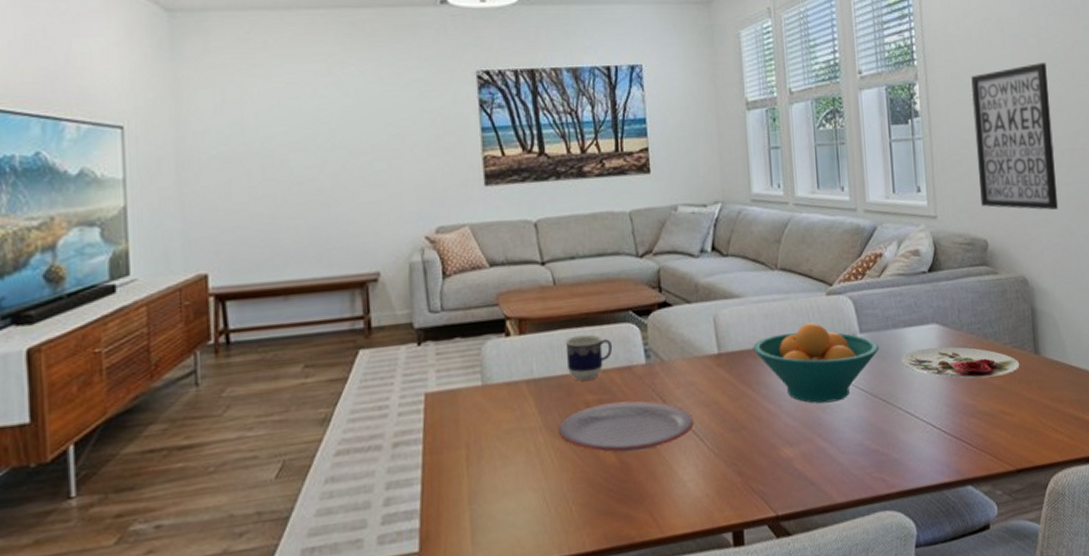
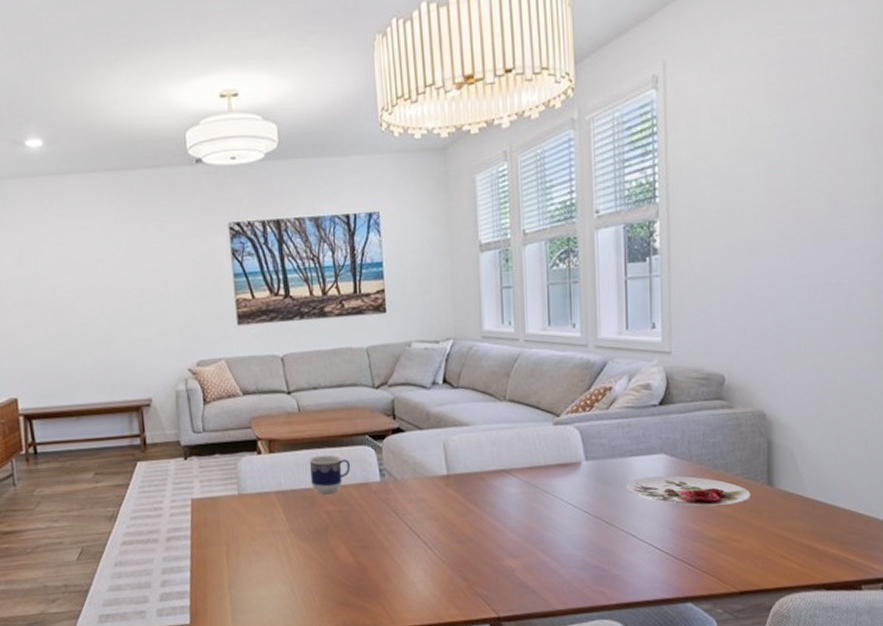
plate: present [557,400,693,453] -> none [303,512,423,556]
fruit bowl: present [753,322,879,404] -> none [480,449,604,522]
wall art: present [971,63,1059,211] -> none [717,195,807,346]

